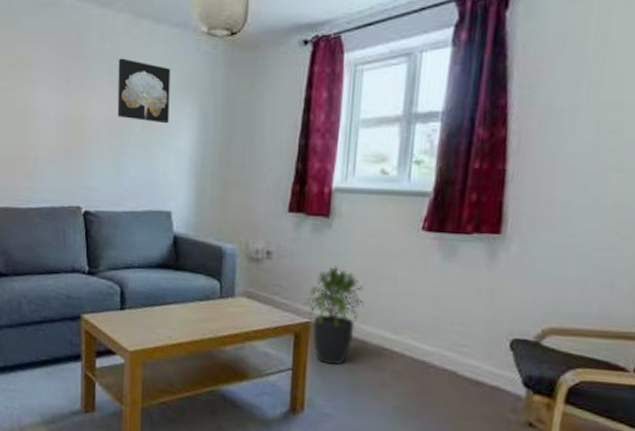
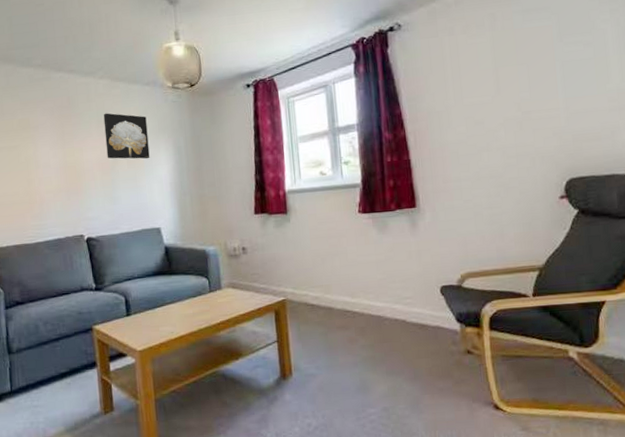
potted plant: present [305,266,364,365] -> none [279,251,325,332]

